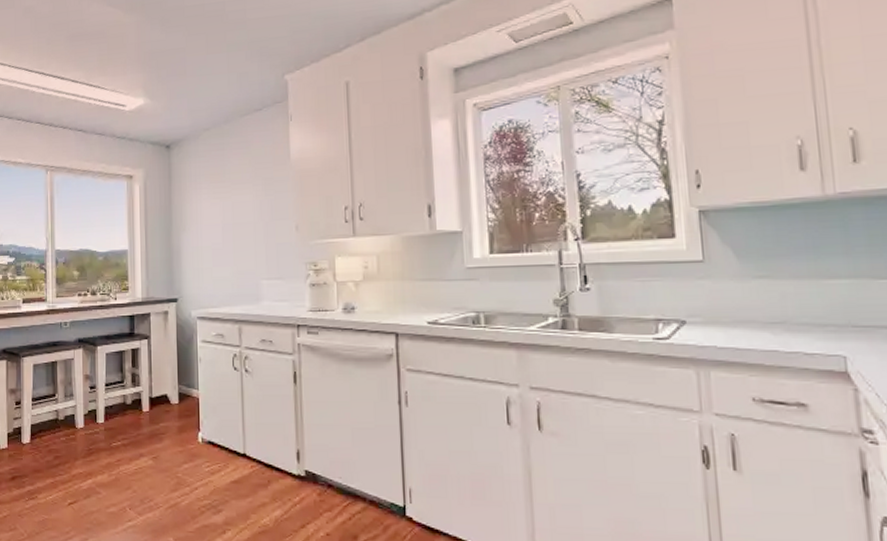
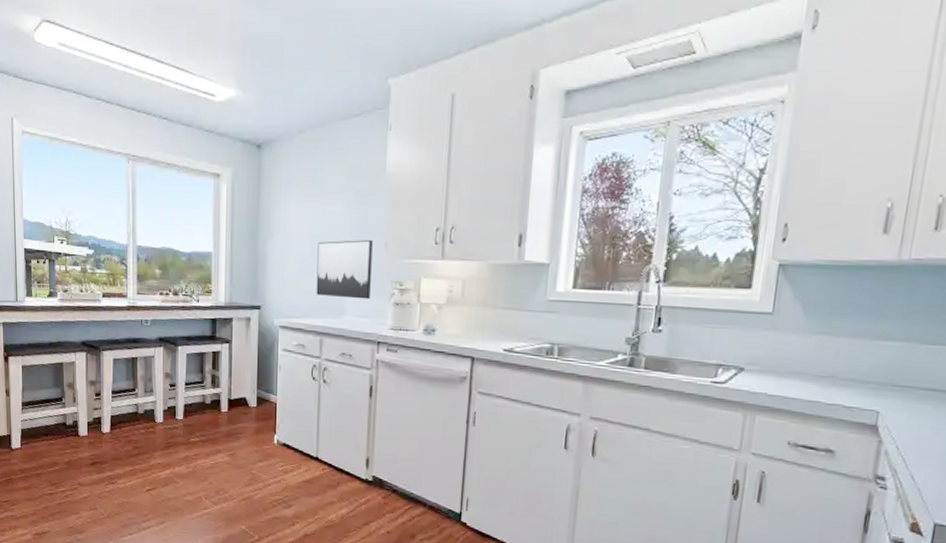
wall art: none [230,223,286,284] -> present [316,239,373,300]

